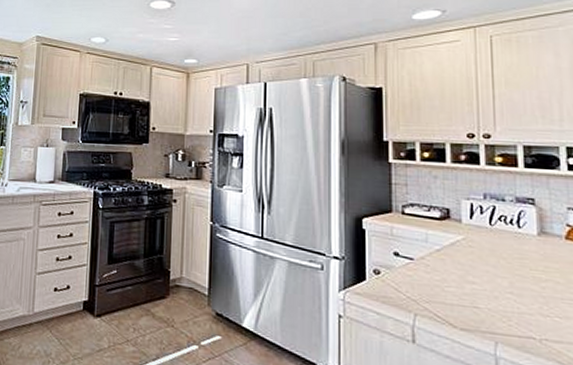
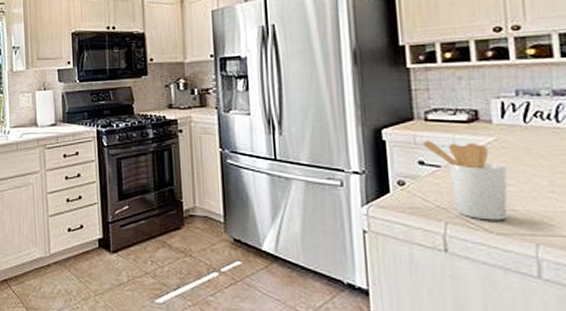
utensil holder: none [397,233,472,317] -> present [421,140,508,221]

